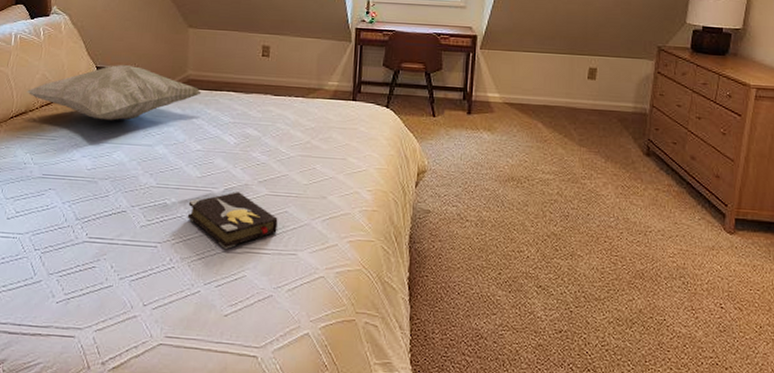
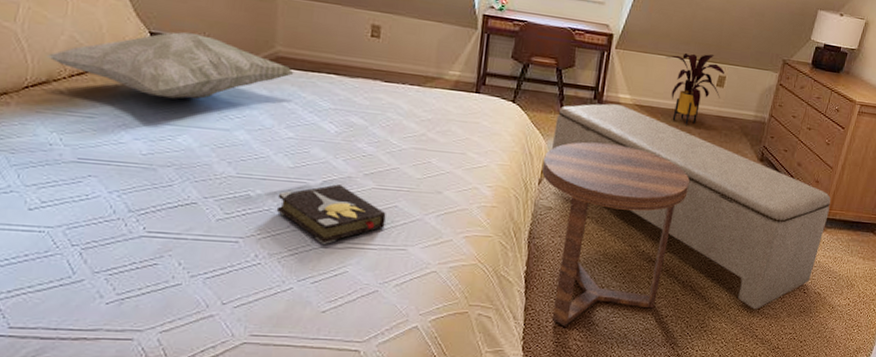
side table: none [418,142,570,339] -> present [542,141,690,327]
bench: none [426,103,738,327] -> present [552,103,831,310]
house plant: none [531,47,596,121] -> present [665,52,725,125]

